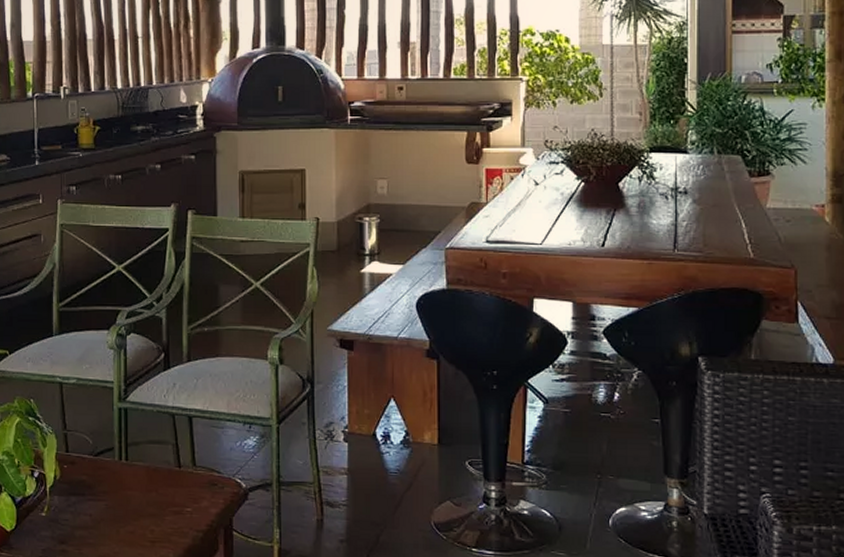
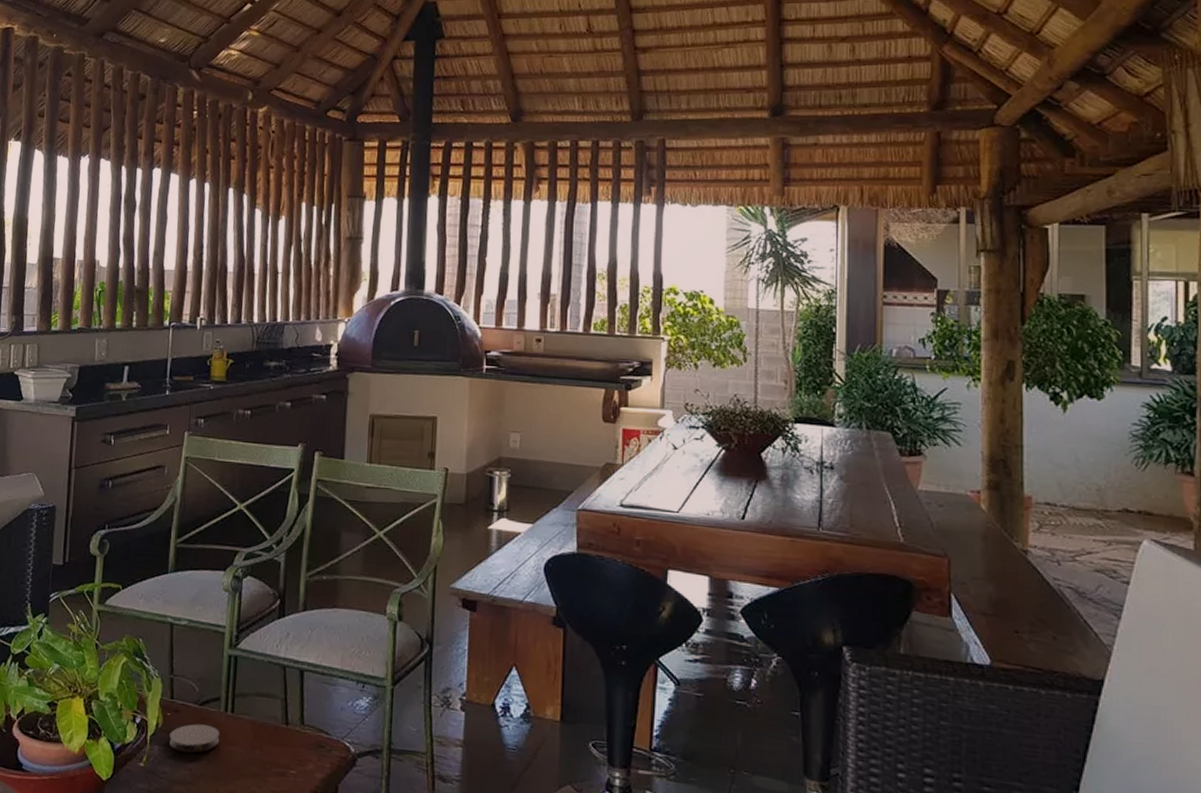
coaster: none [68,473,117,500] -> present [169,724,220,753]

